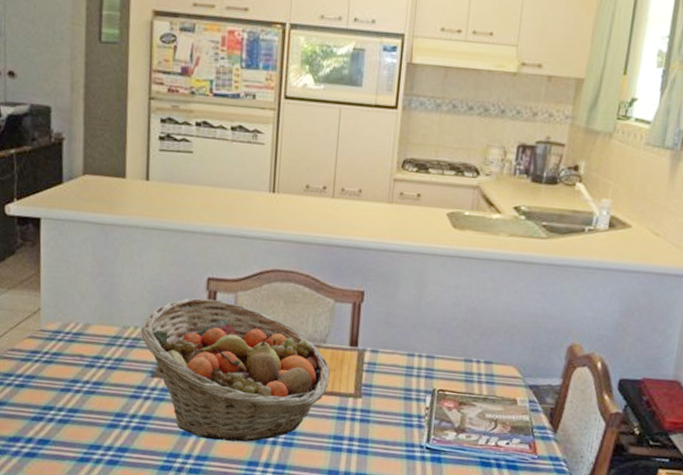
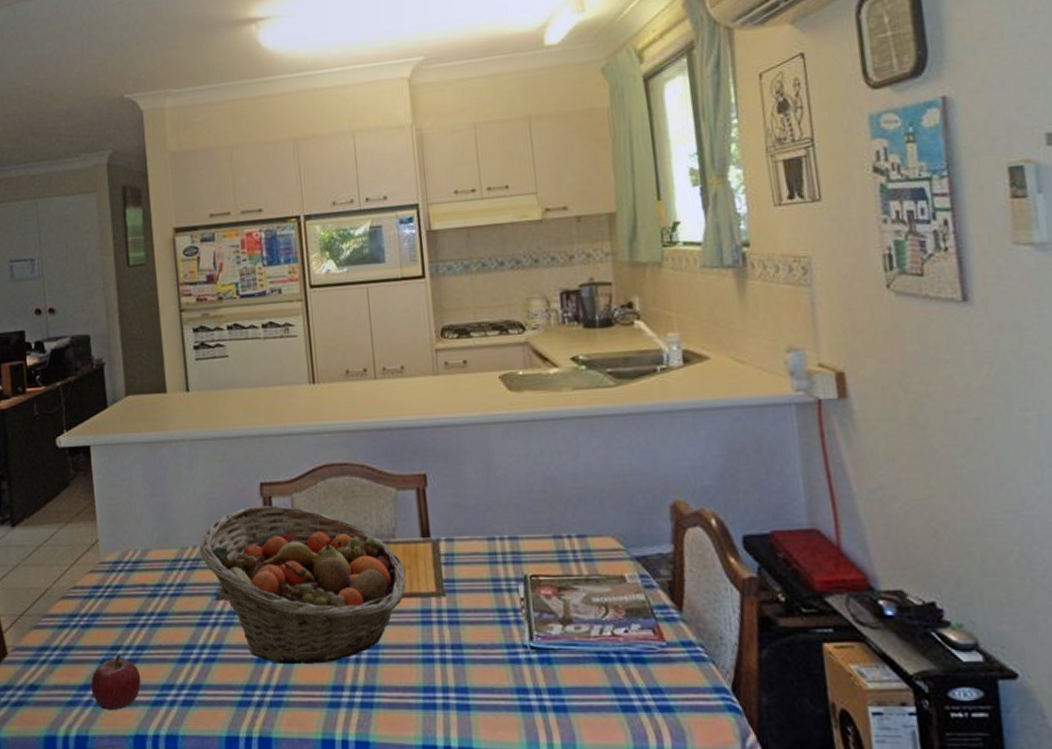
fruit: none [20,413,70,462] -> present [91,653,141,710]

